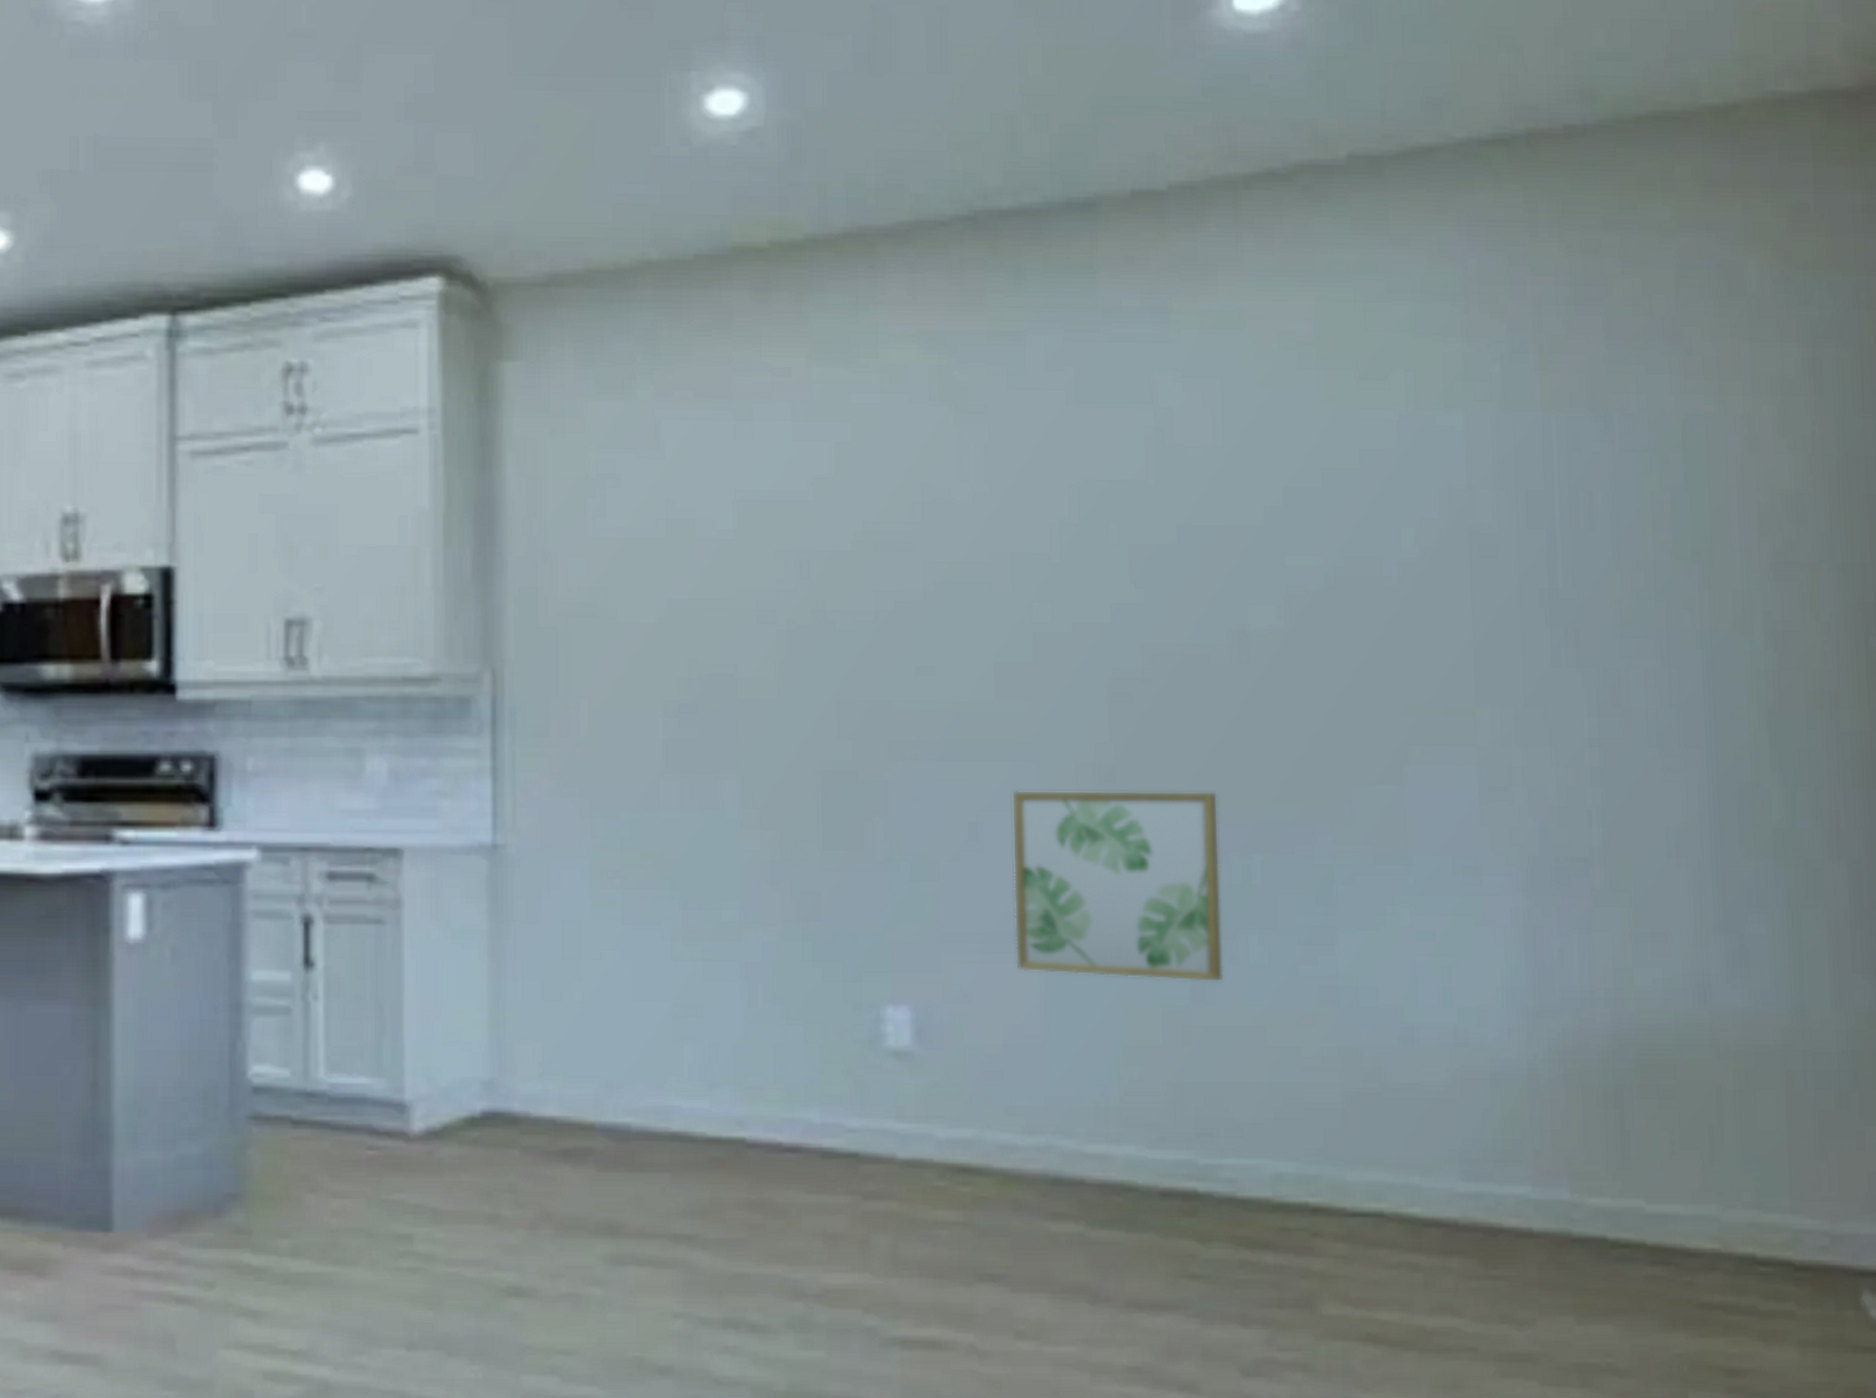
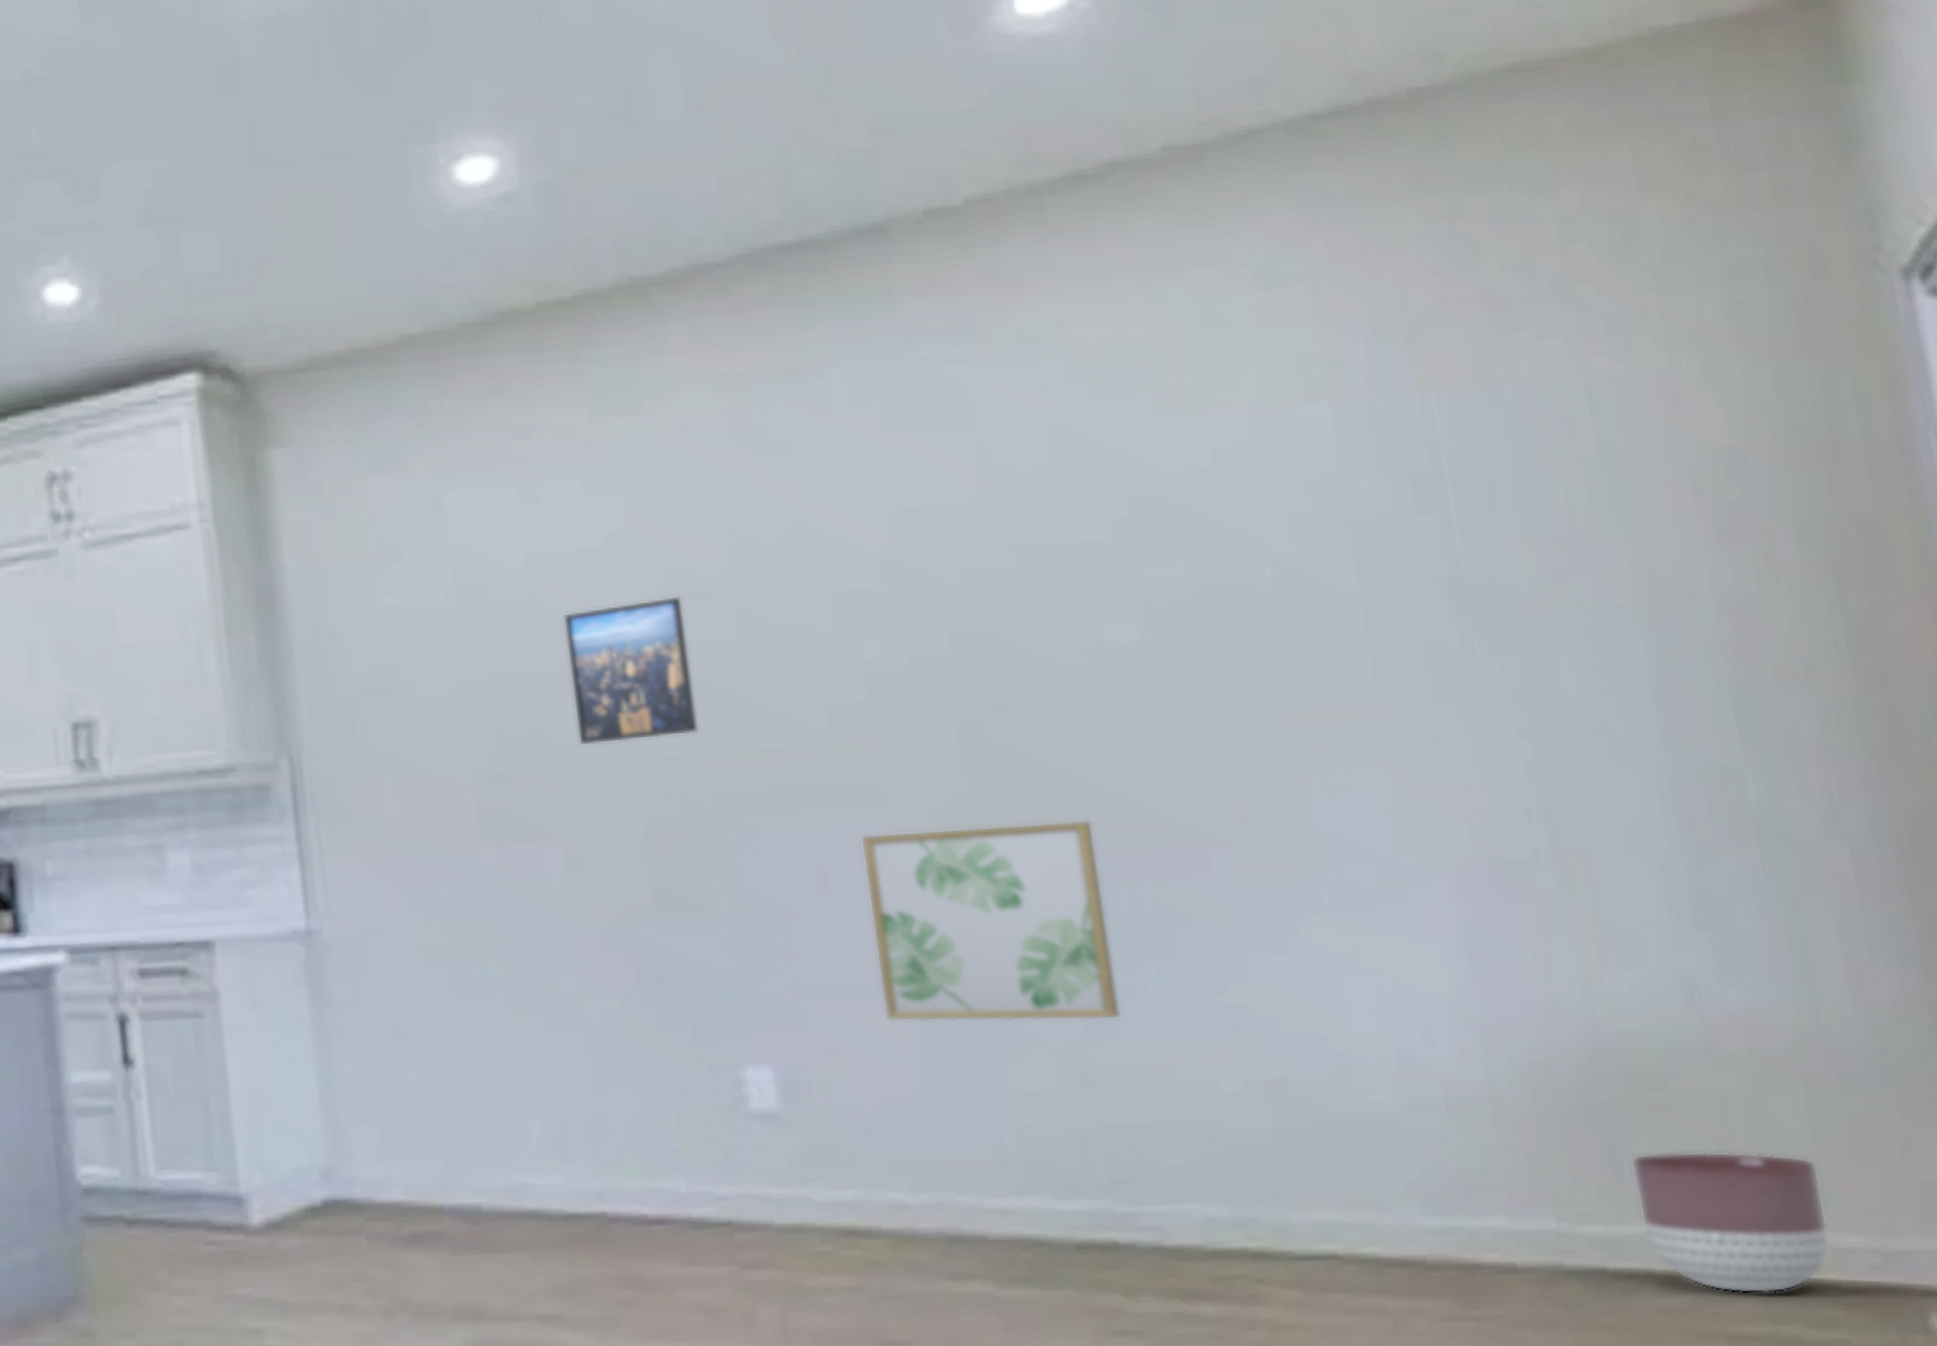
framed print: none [762,544,877,683] -> present [562,596,699,745]
planter: none [1636,1135,1791,1268] -> present [1630,1151,1831,1295]

